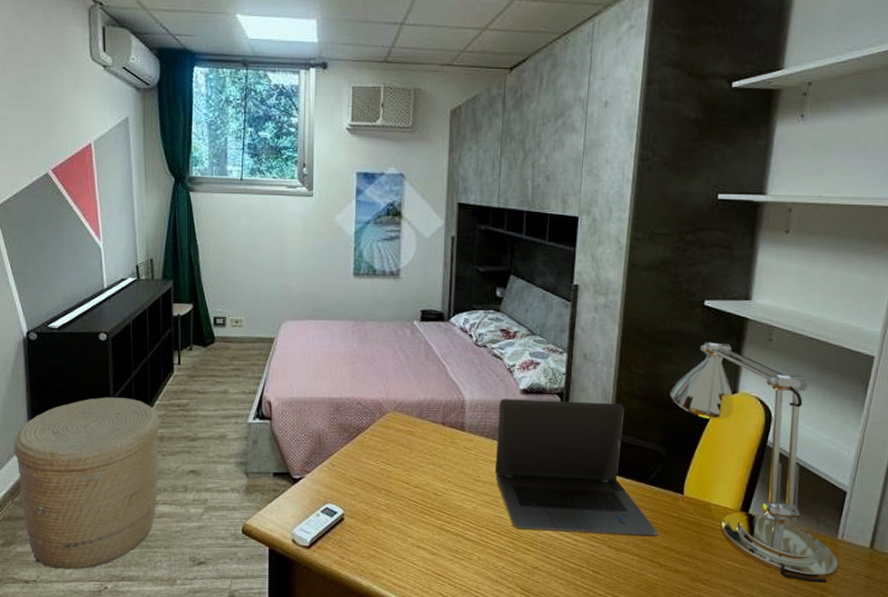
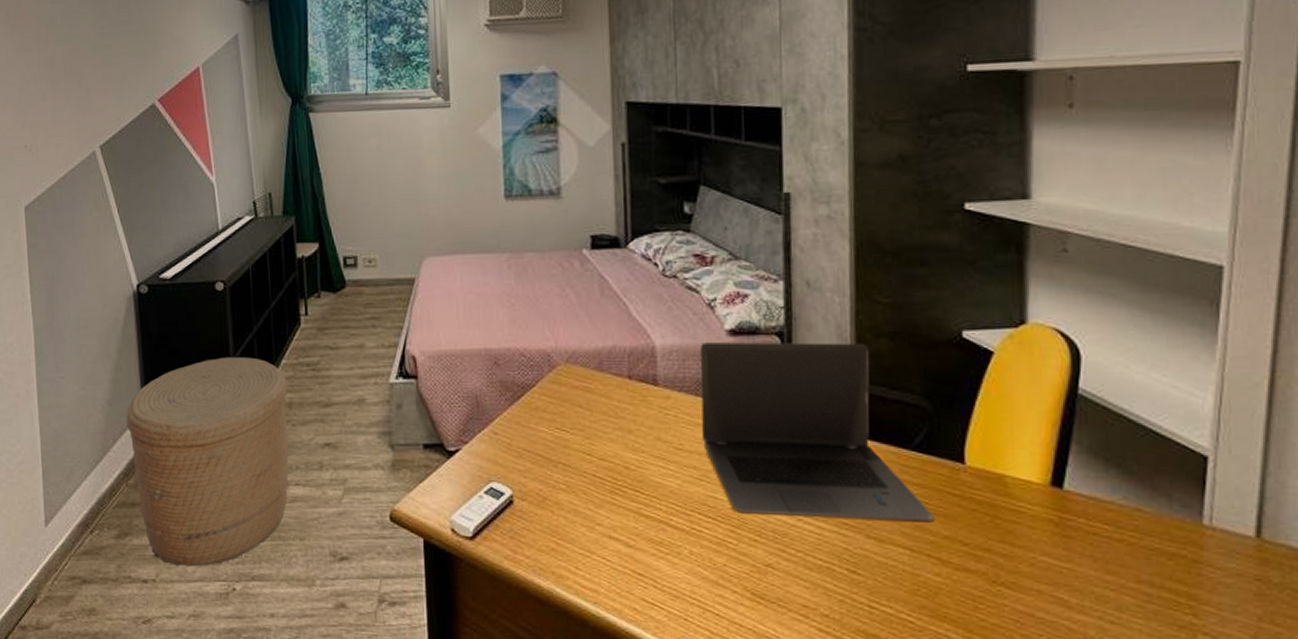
desk lamp: present [669,342,839,584] -> none [929,257,1210,589]

